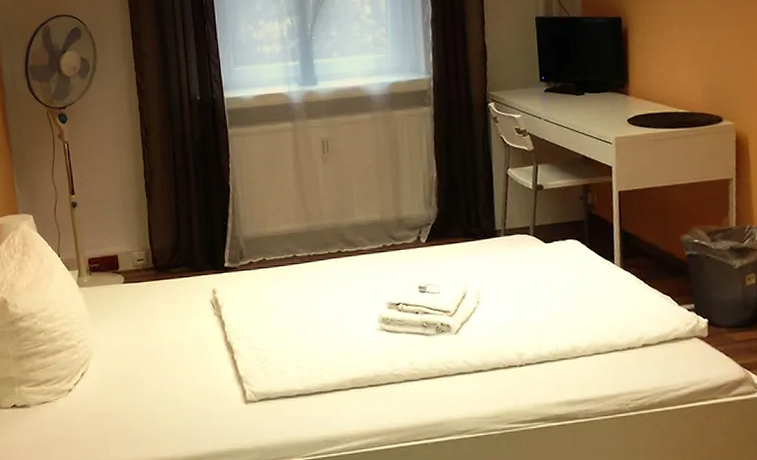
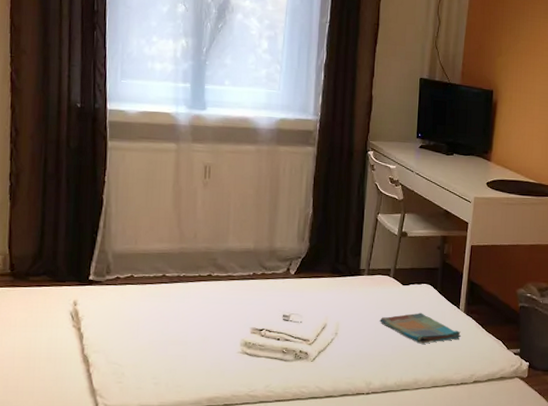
dish towel: none [524,272,621,307] -> present [380,313,462,344]

